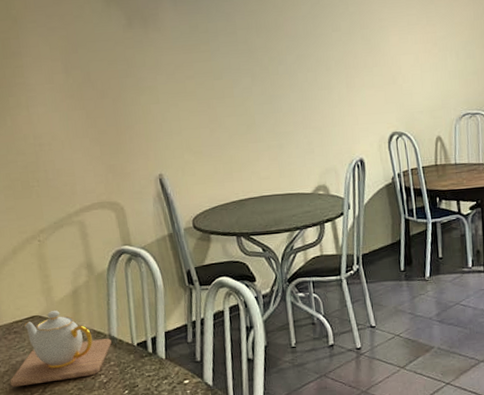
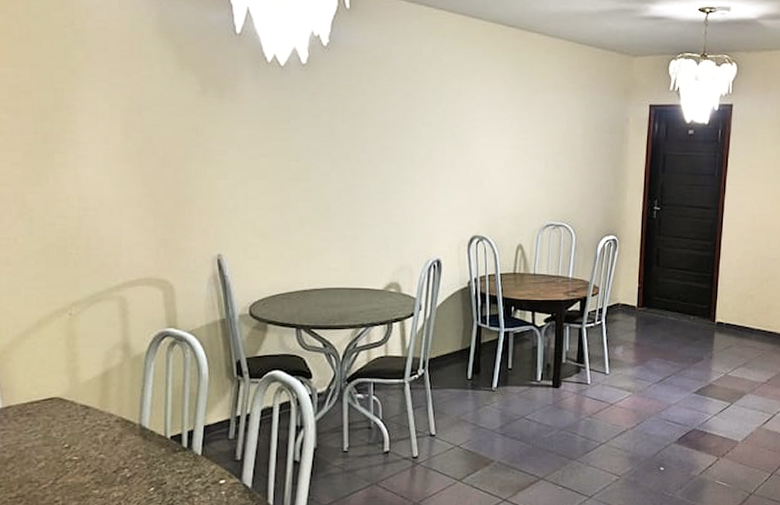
teapot: present [10,310,112,387] -> none [15,393,141,477]

